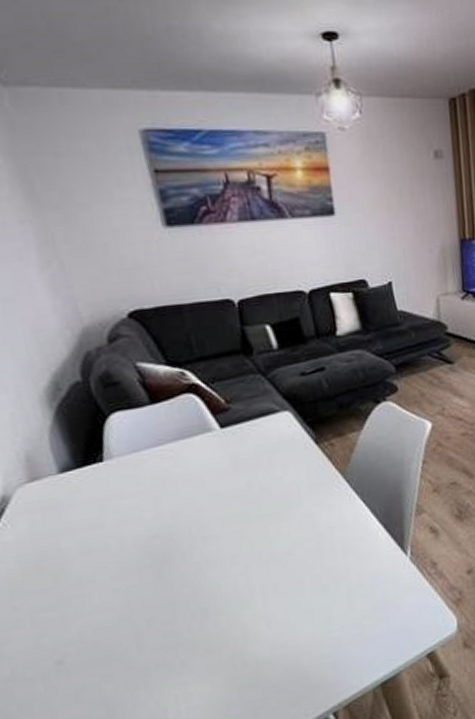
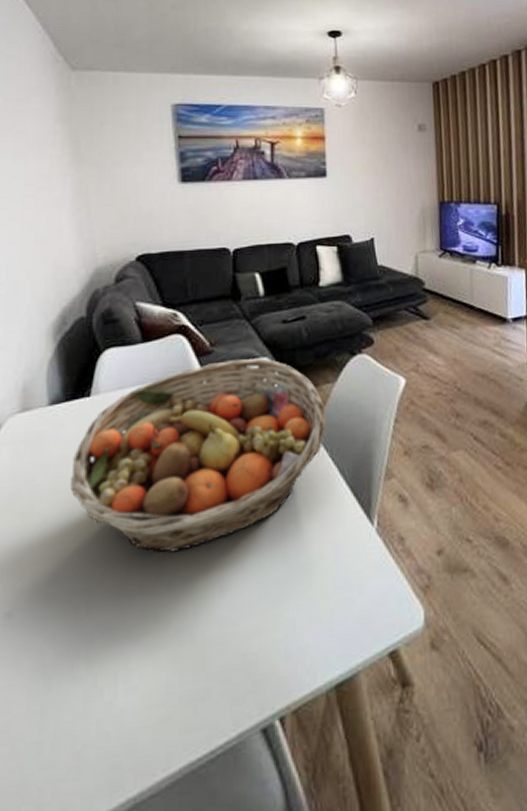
fruit basket: none [96,411,355,597] -> present [70,358,327,553]

